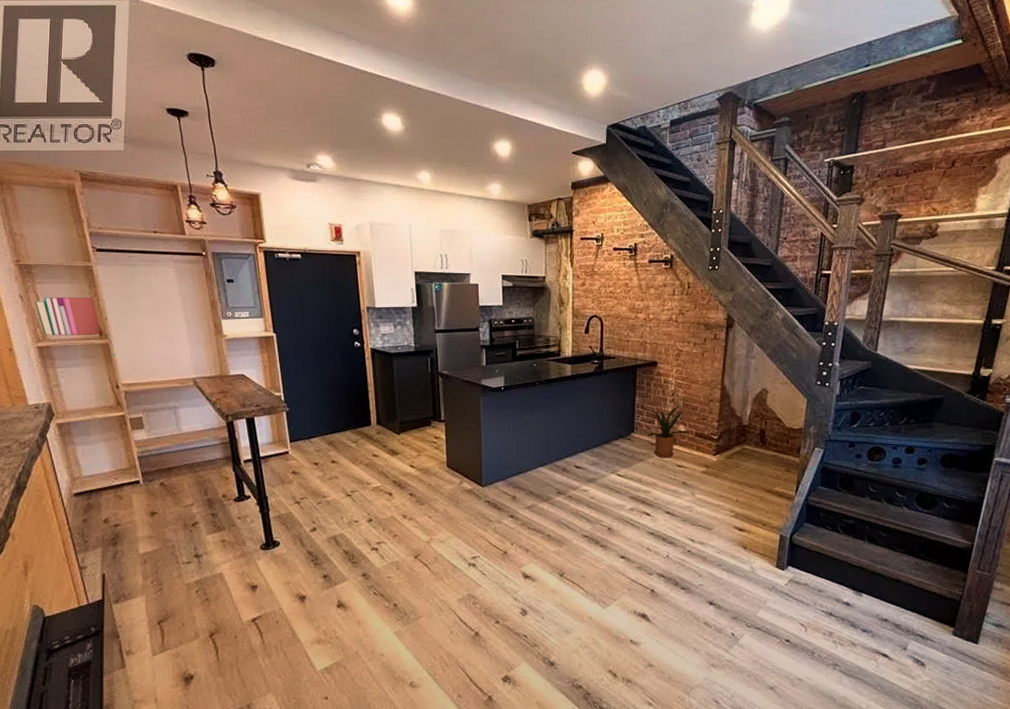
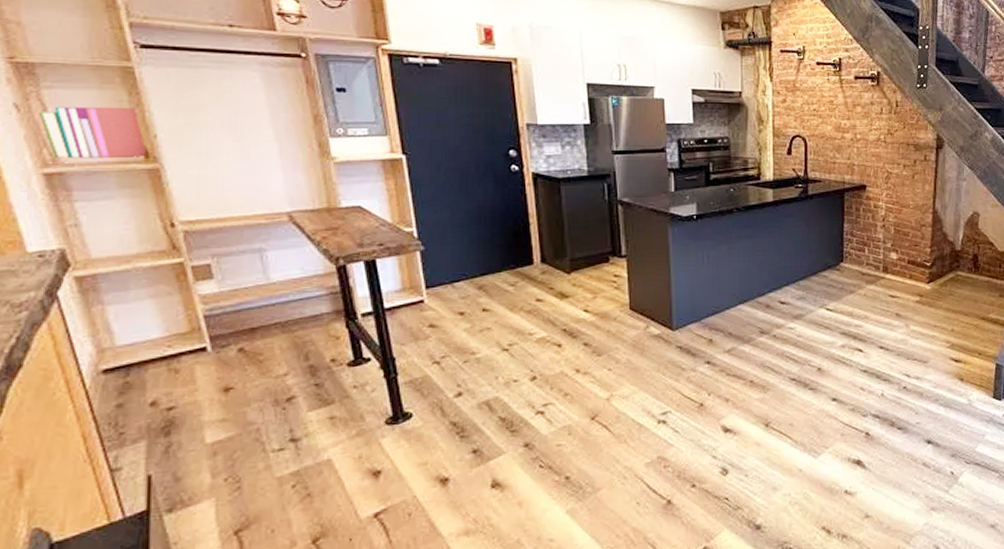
house plant: present [643,405,688,458] -> none [853,231,901,289]

